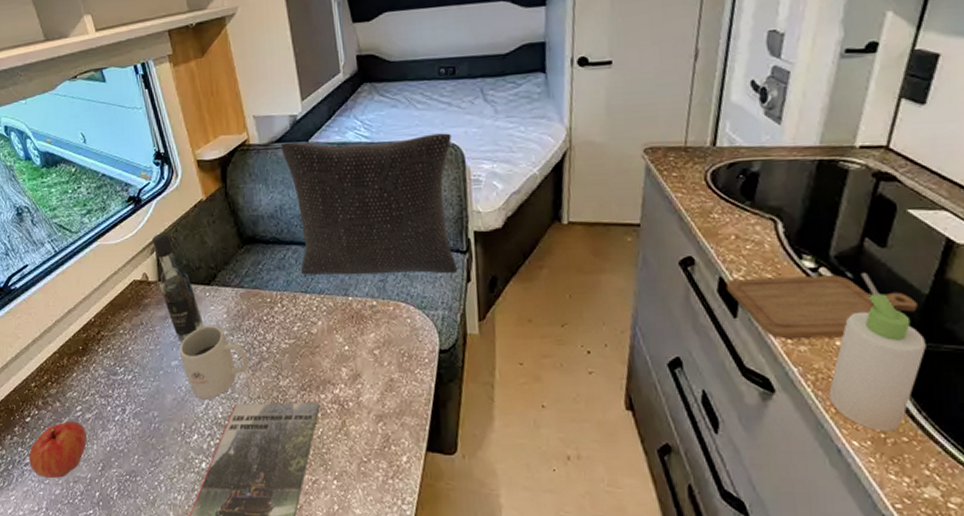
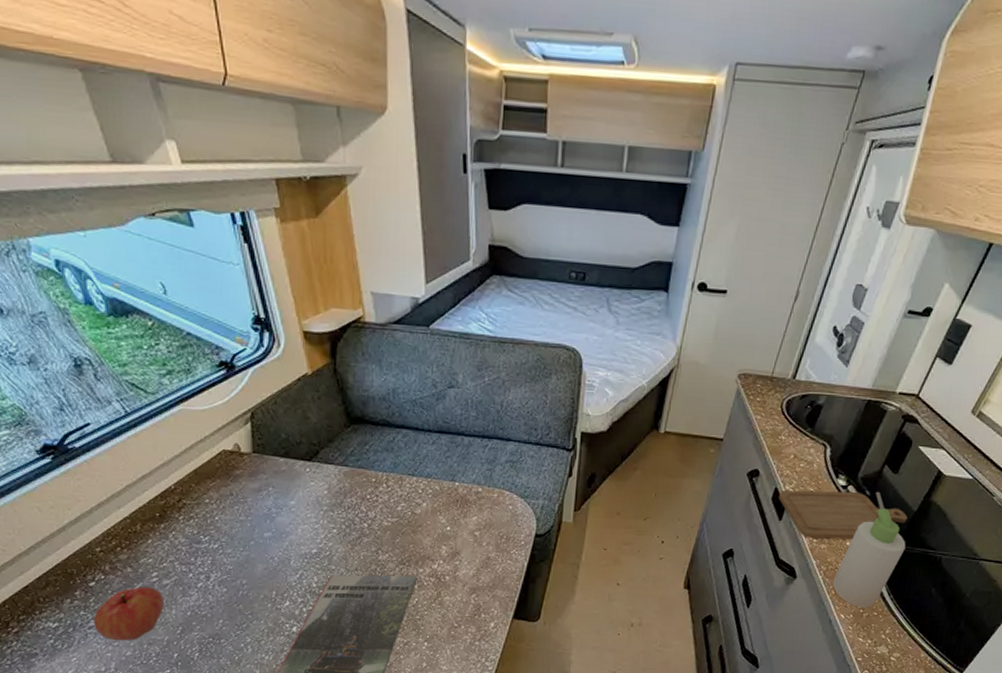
bottle: present [152,233,205,343] -> none [247,403,303,516]
mug: present [180,325,249,399] -> none [274,500,348,570]
pillow: present [281,133,458,275] -> none [400,325,573,469]

